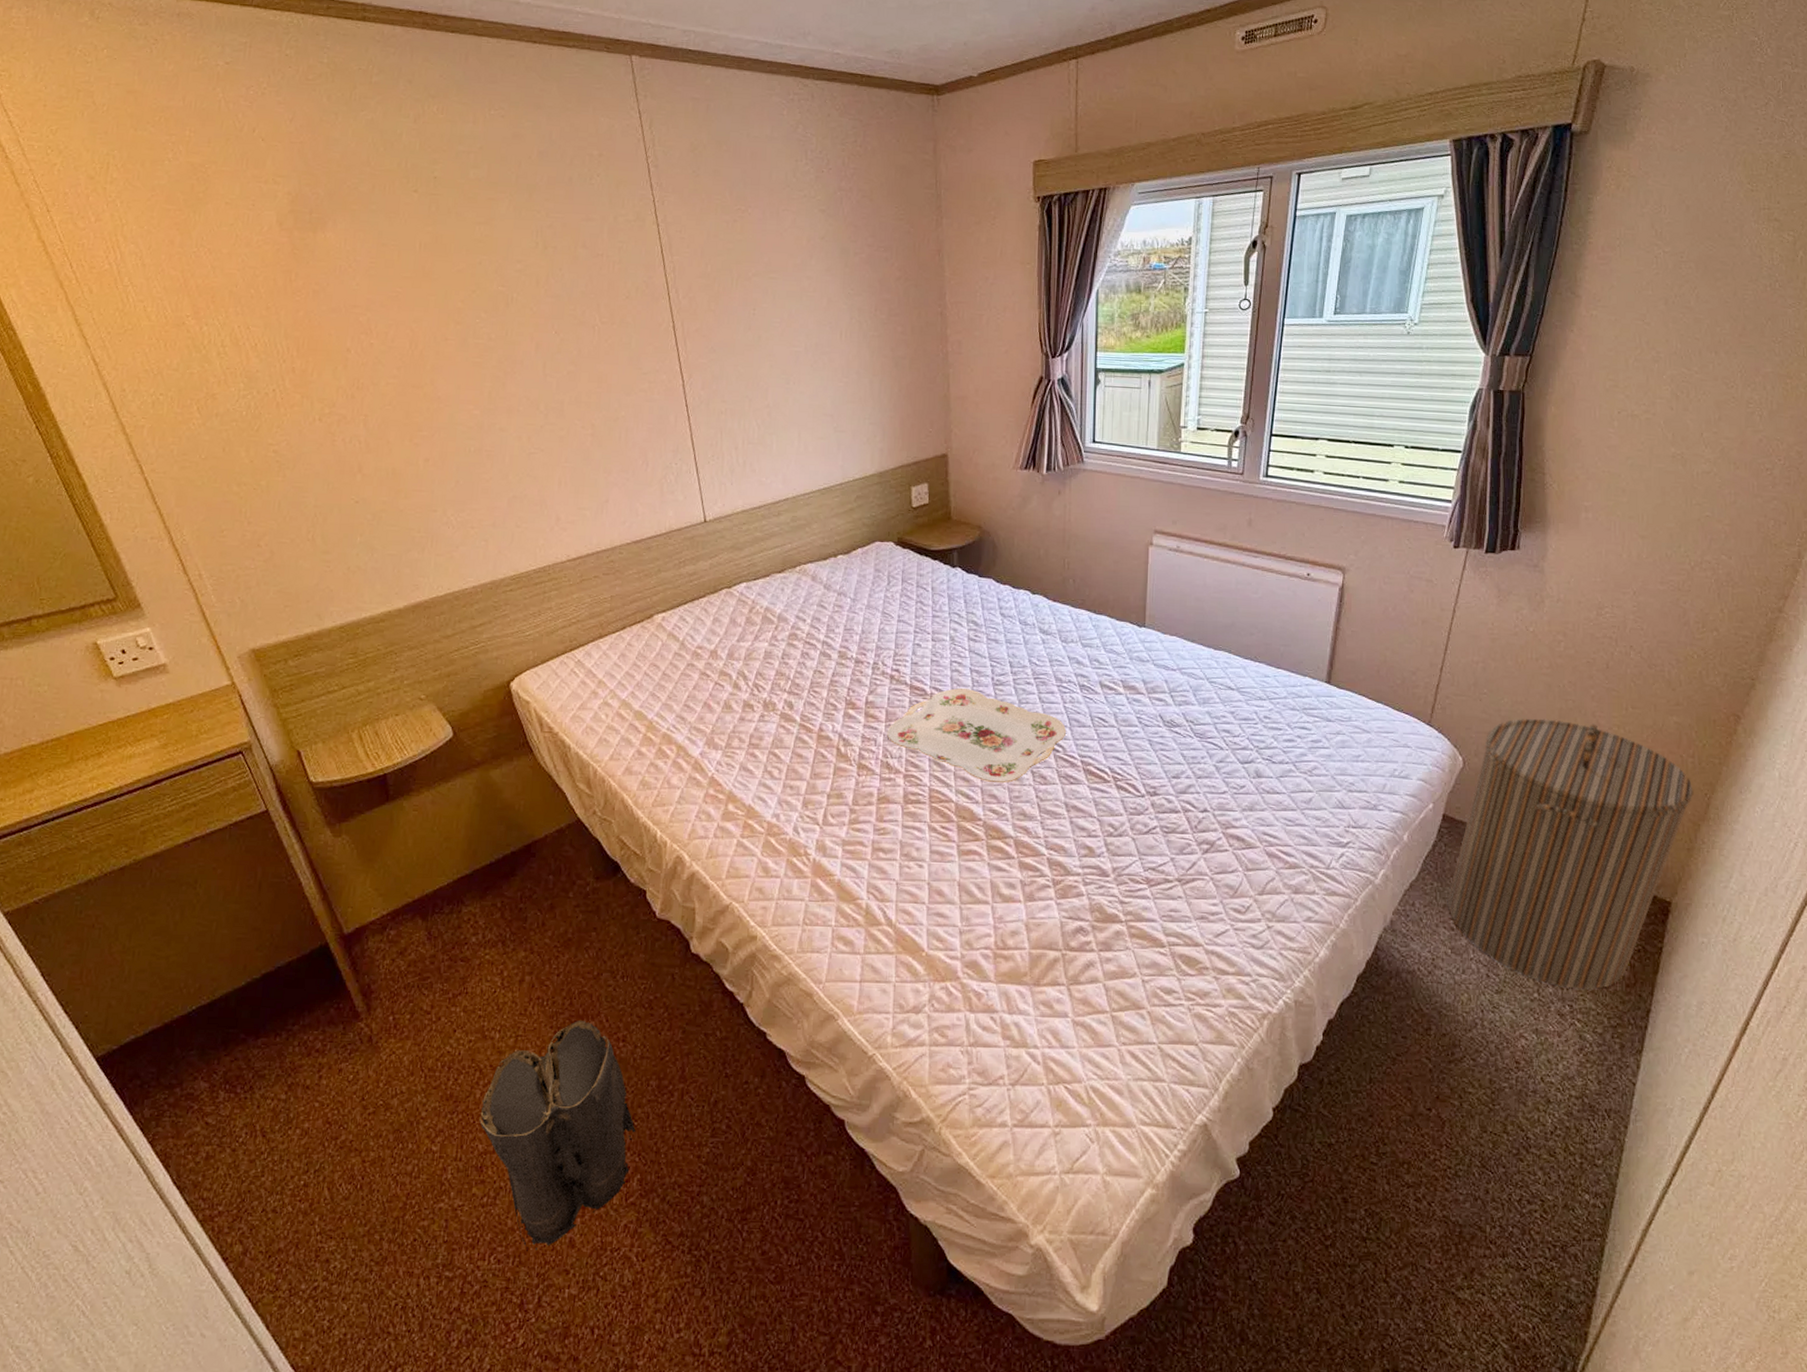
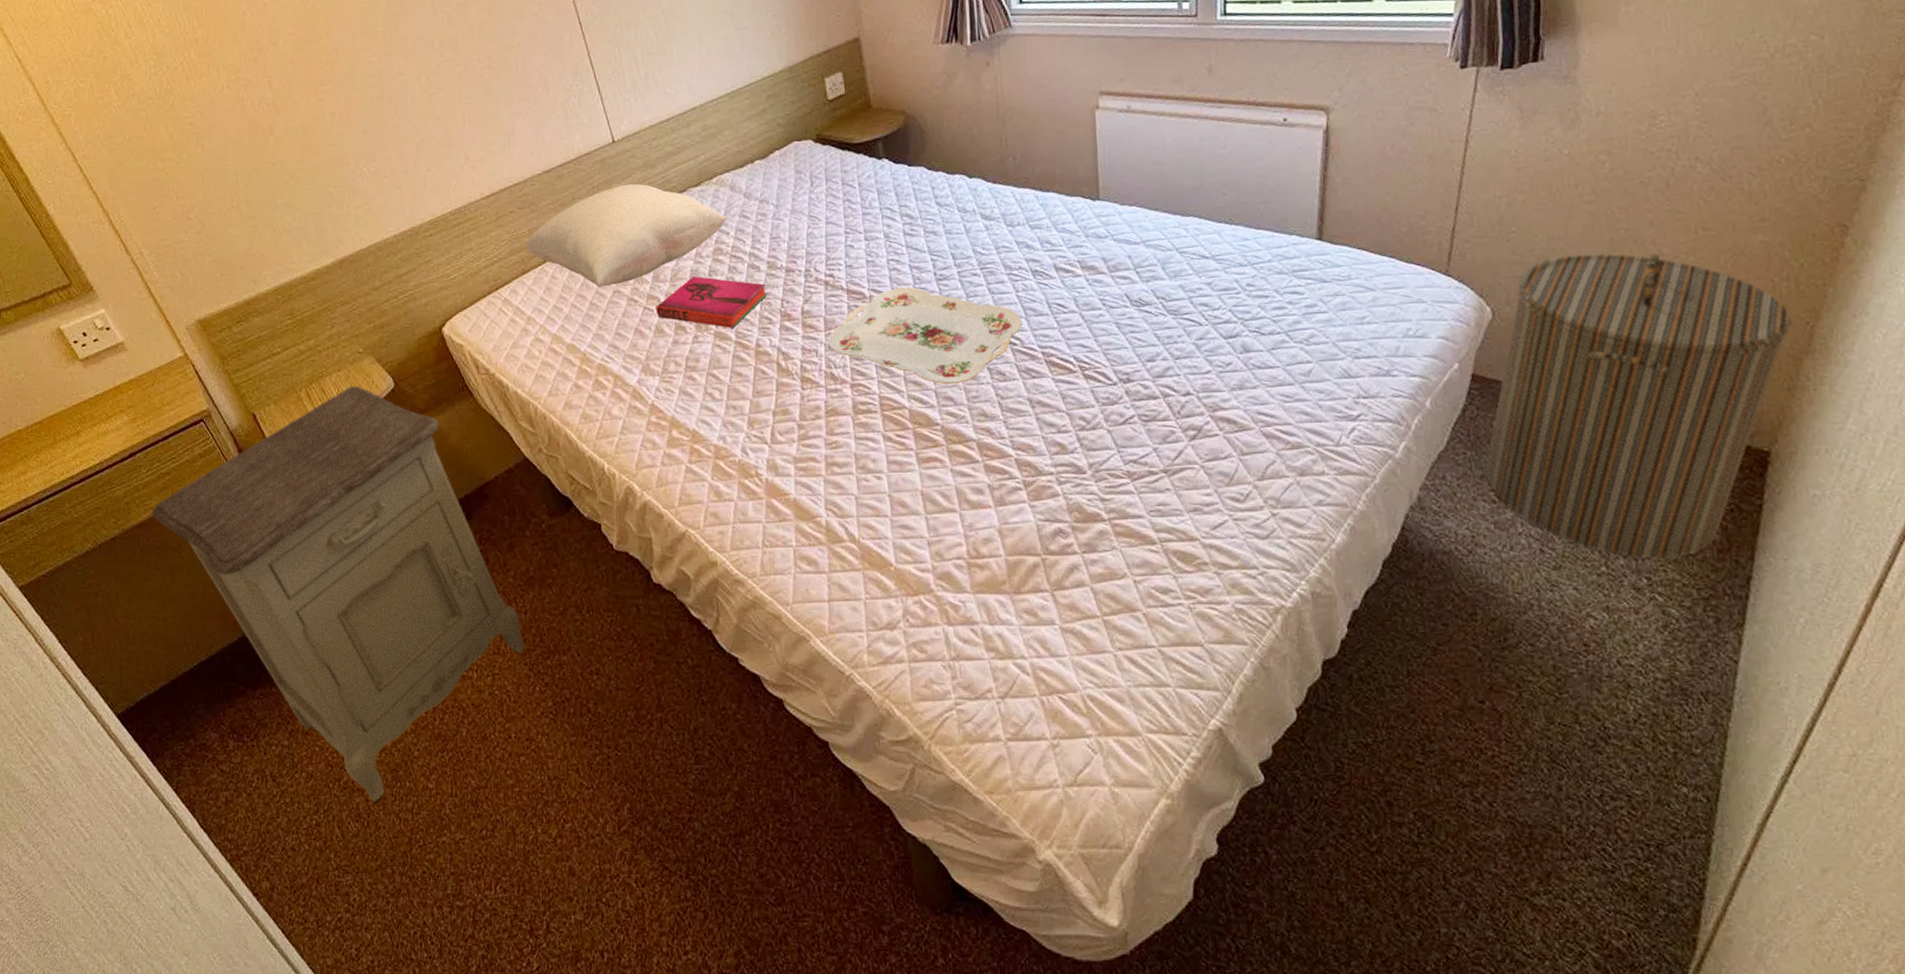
nightstand: none [169,731,554,1164] -> present [151,385,526,802]
boots: present [479,1021,636,1250] -> none [469,656,621,879]
pillow: none [604,563,807,659] -> present [524,183,728,287]
hardback book: none [726,657,835,712] -> present [656,276,767,329]

